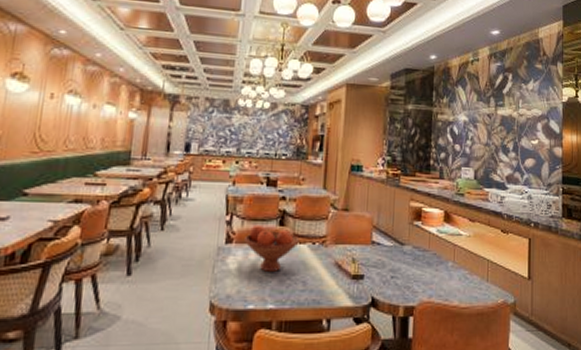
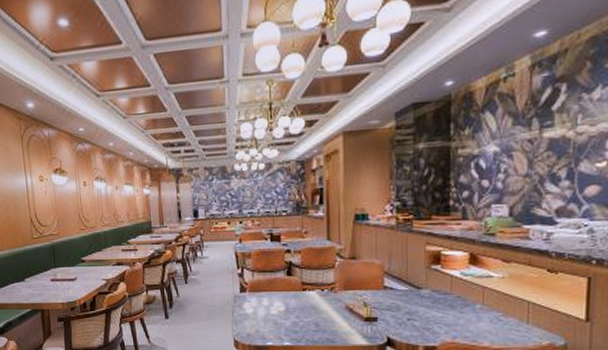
fruit bowl: present [244,226,300,272] -> none [257,276,308,315]

